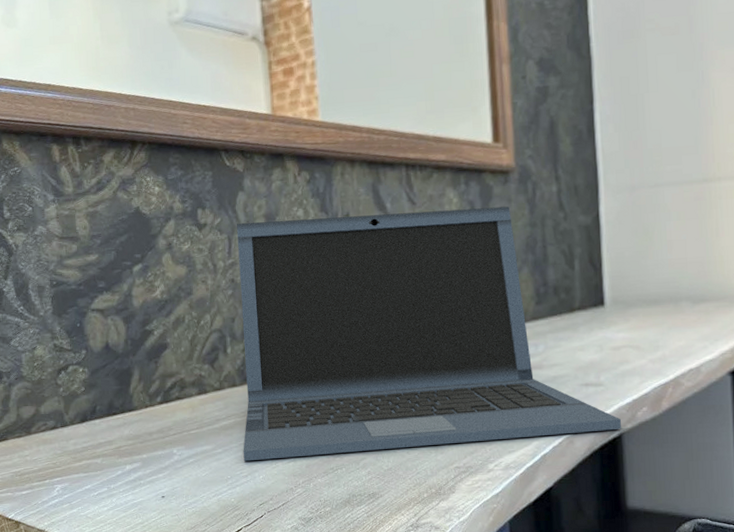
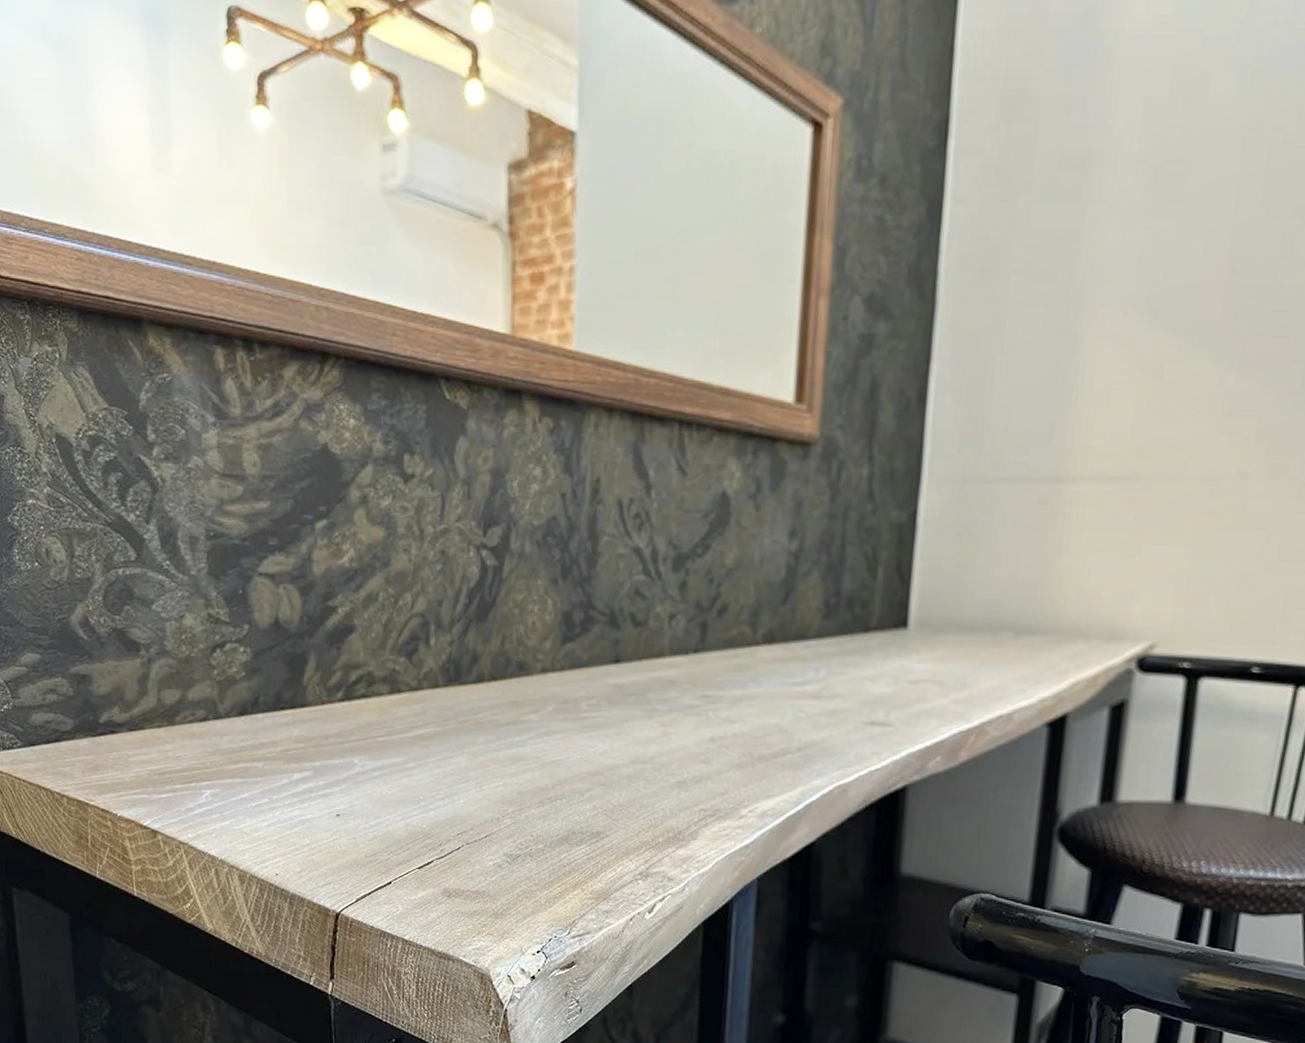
laptop: present [237,206,622,462] -> none [441,479,909,781]

